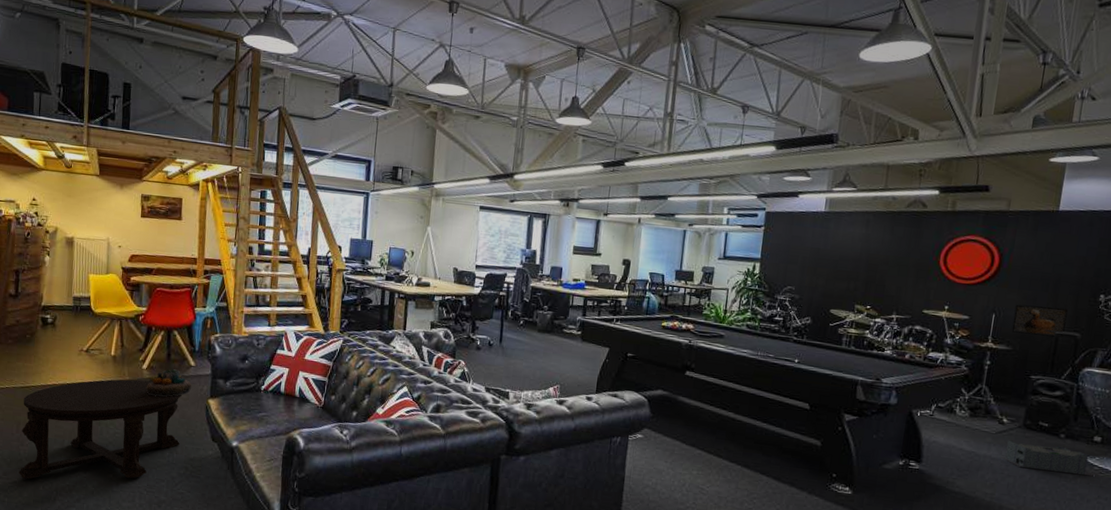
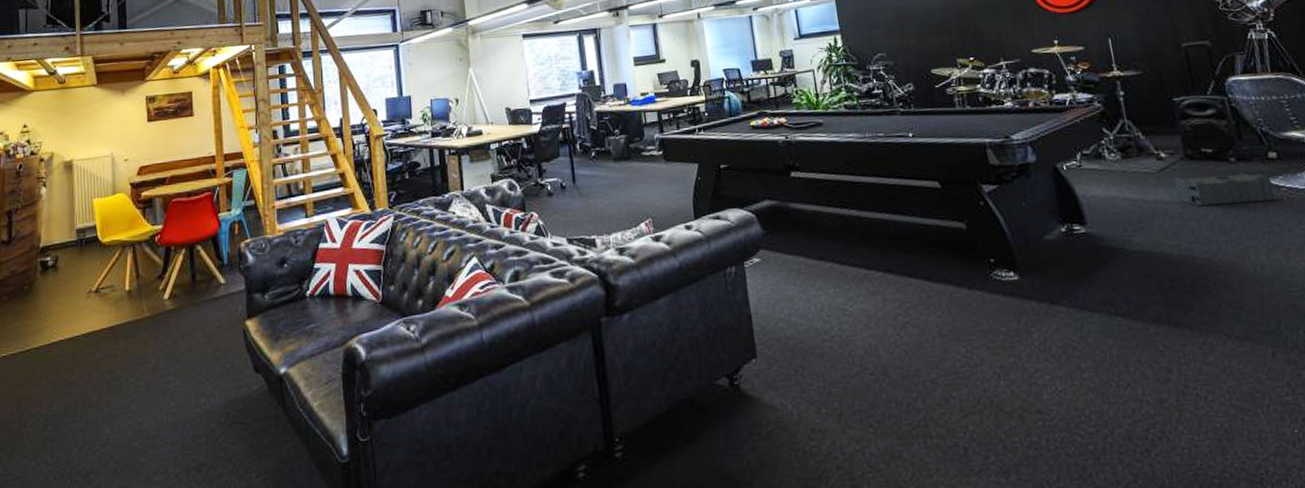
coffee table: present [18,379,182,480] -> none [22,312,217,471]
decorative bowl: present [146,368,191,397] -> none [171,292,223,331]
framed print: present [1011,304,1068,338] -> none [1129,16,1193,54]

